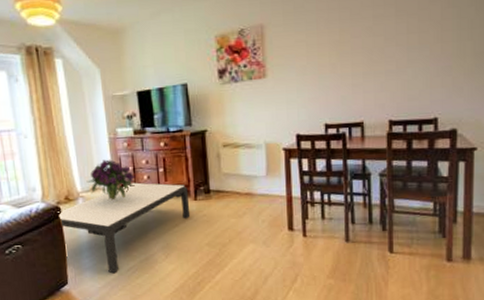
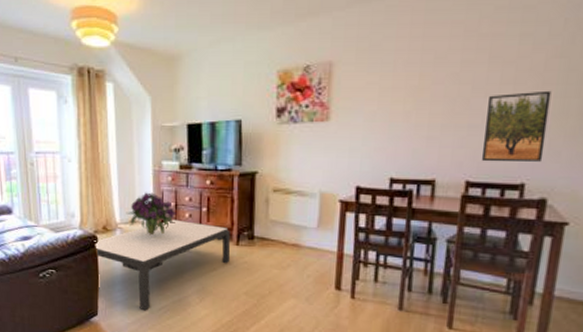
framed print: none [399,36,449,102] -> present [481,90,552,162]

